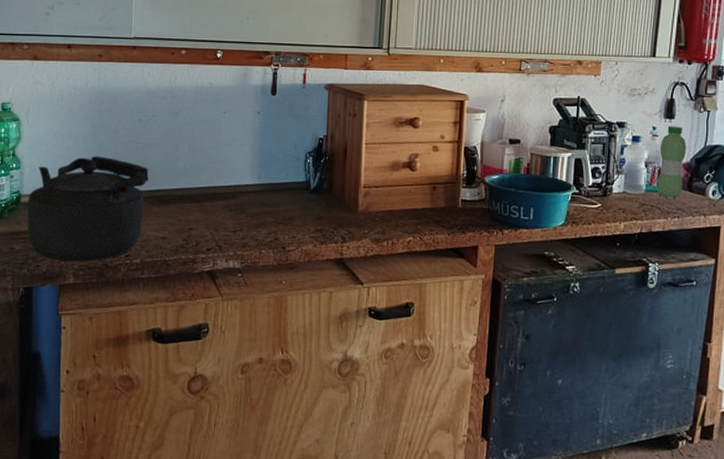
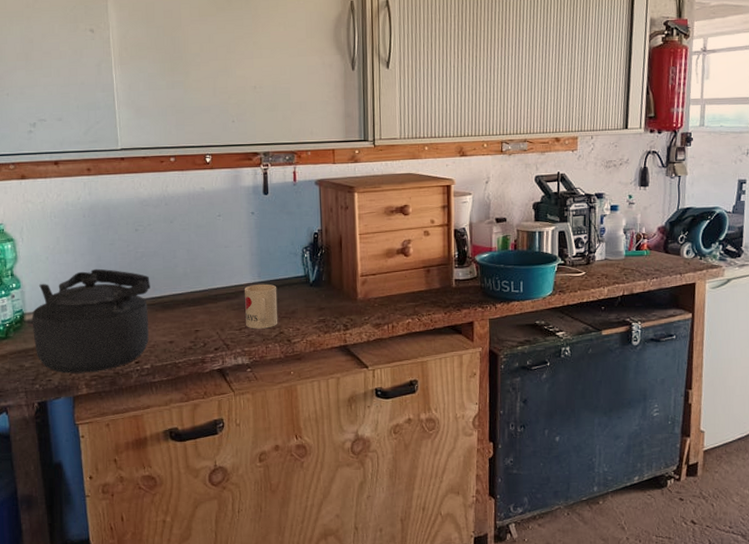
mug: none [241,186,276,233] -> present [244,284,278,329]
water bottle: present [657,126,686,199] -> none [635,193,661,262]

